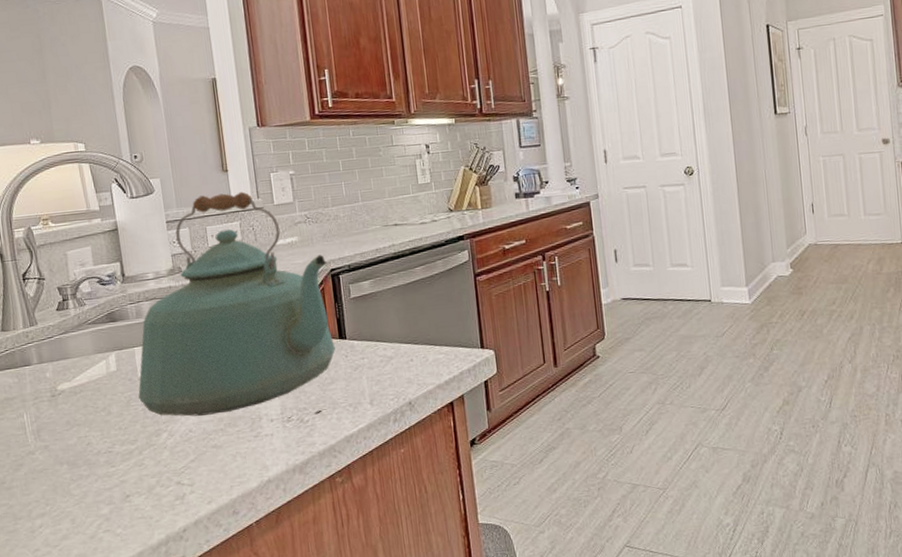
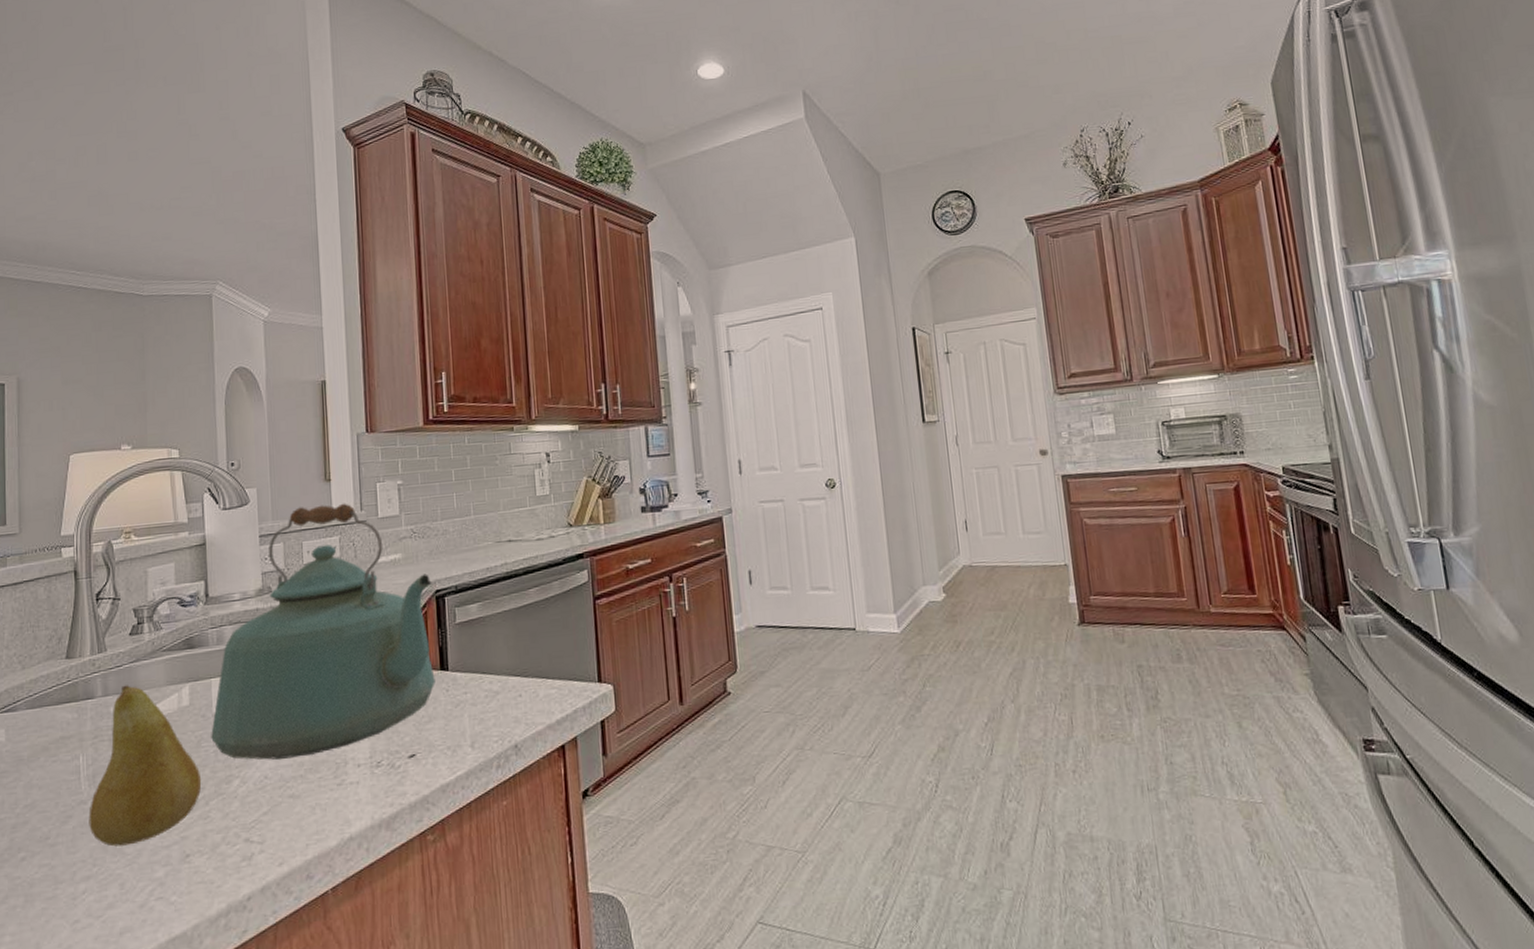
fruit: none [37,353,134,489] -> present [88,685,202,847]

